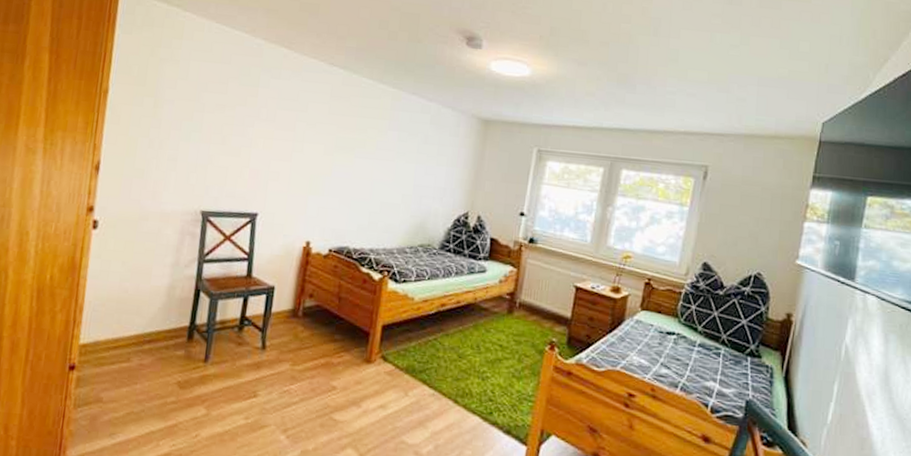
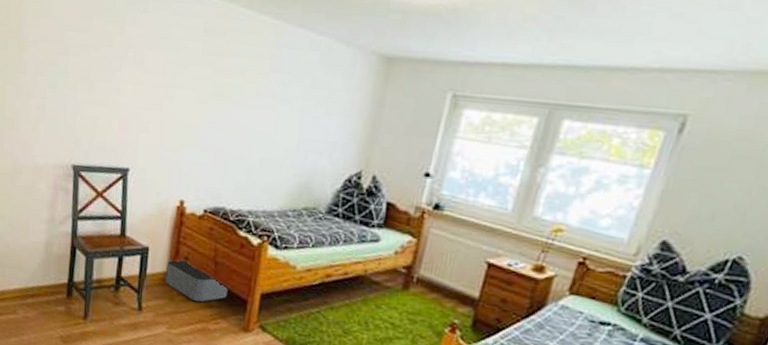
storage bin: none [290,296,351,337] -> present [165,259,228,302]

